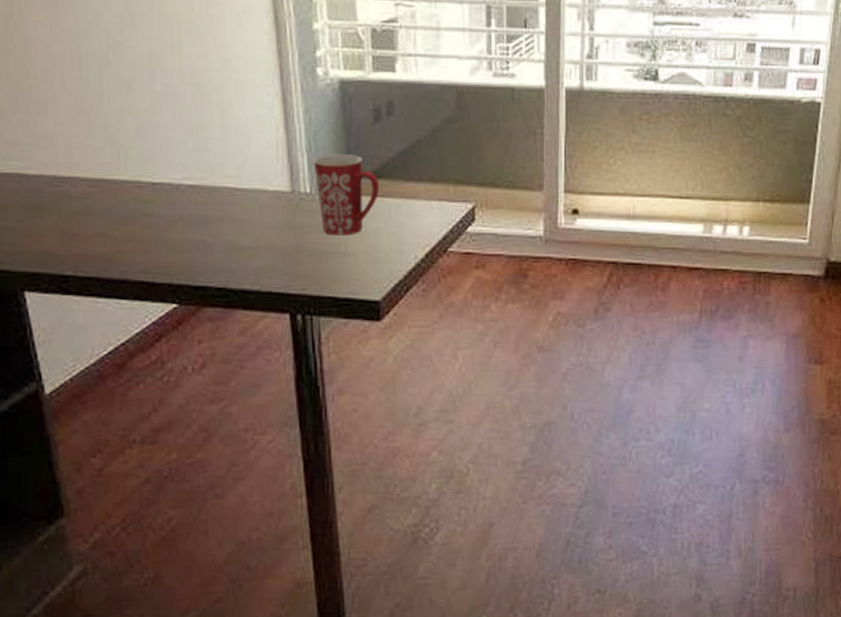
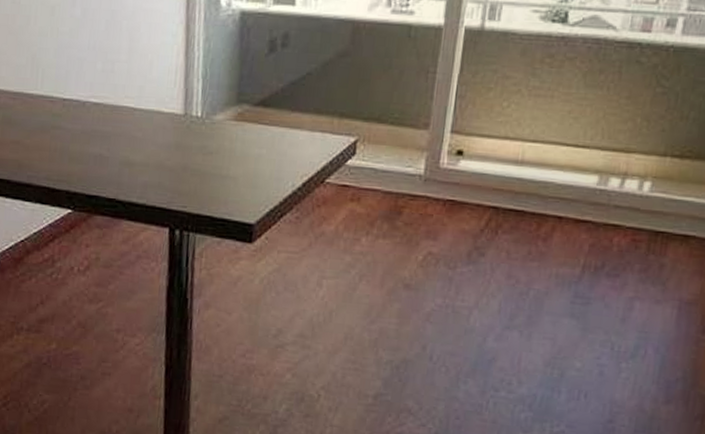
mug: present [313,154,379,235] -> none [207,81,266,160]

